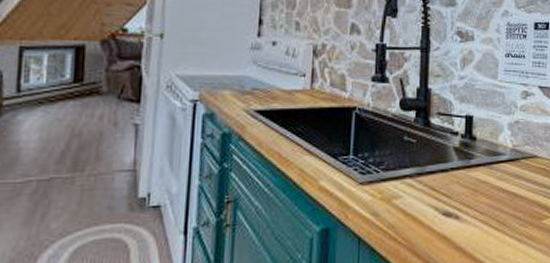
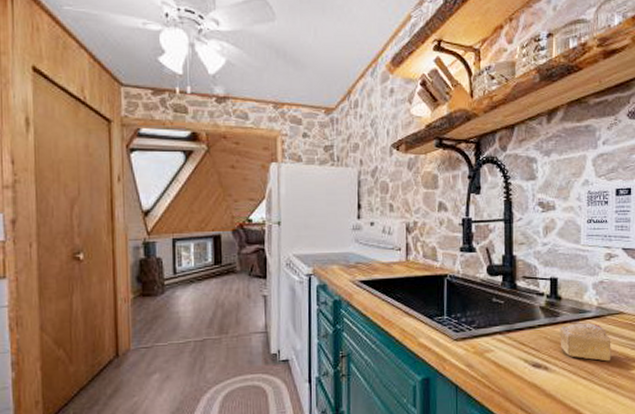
cake slice: none [472,166,524,210] -> present [560,322,611,362]

